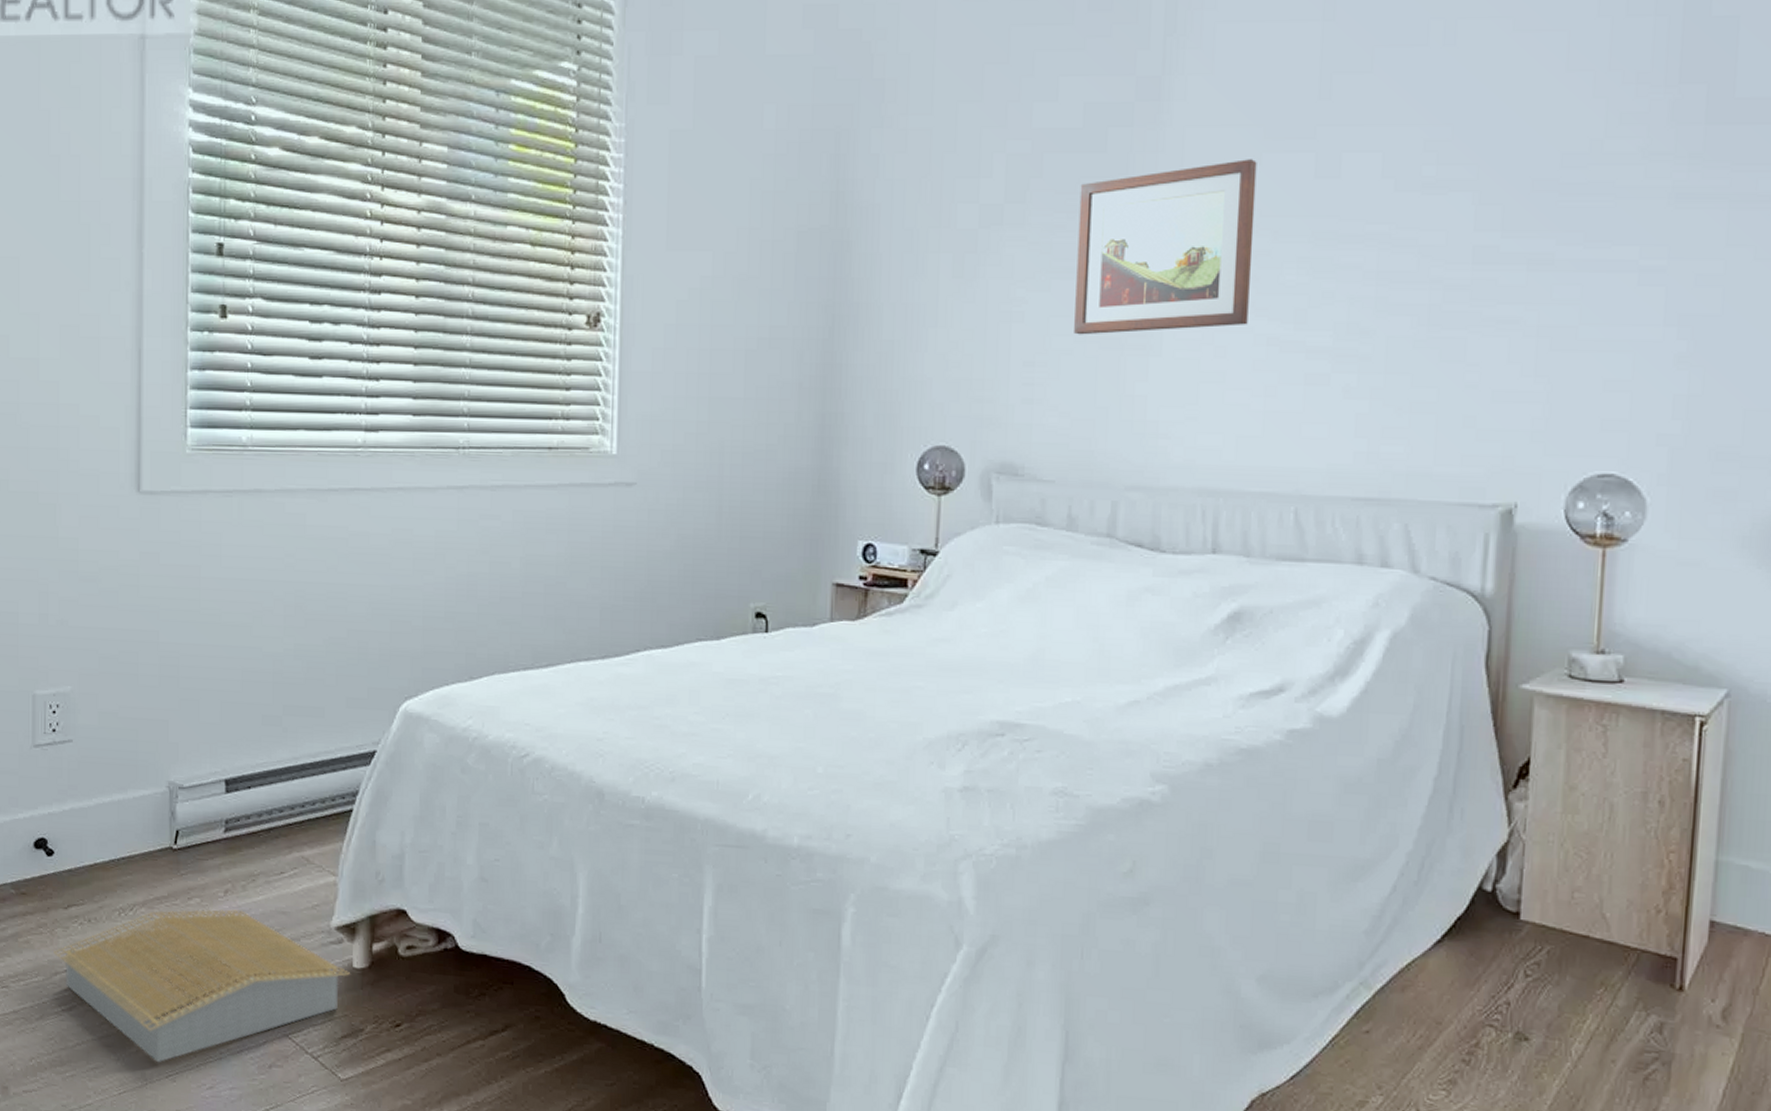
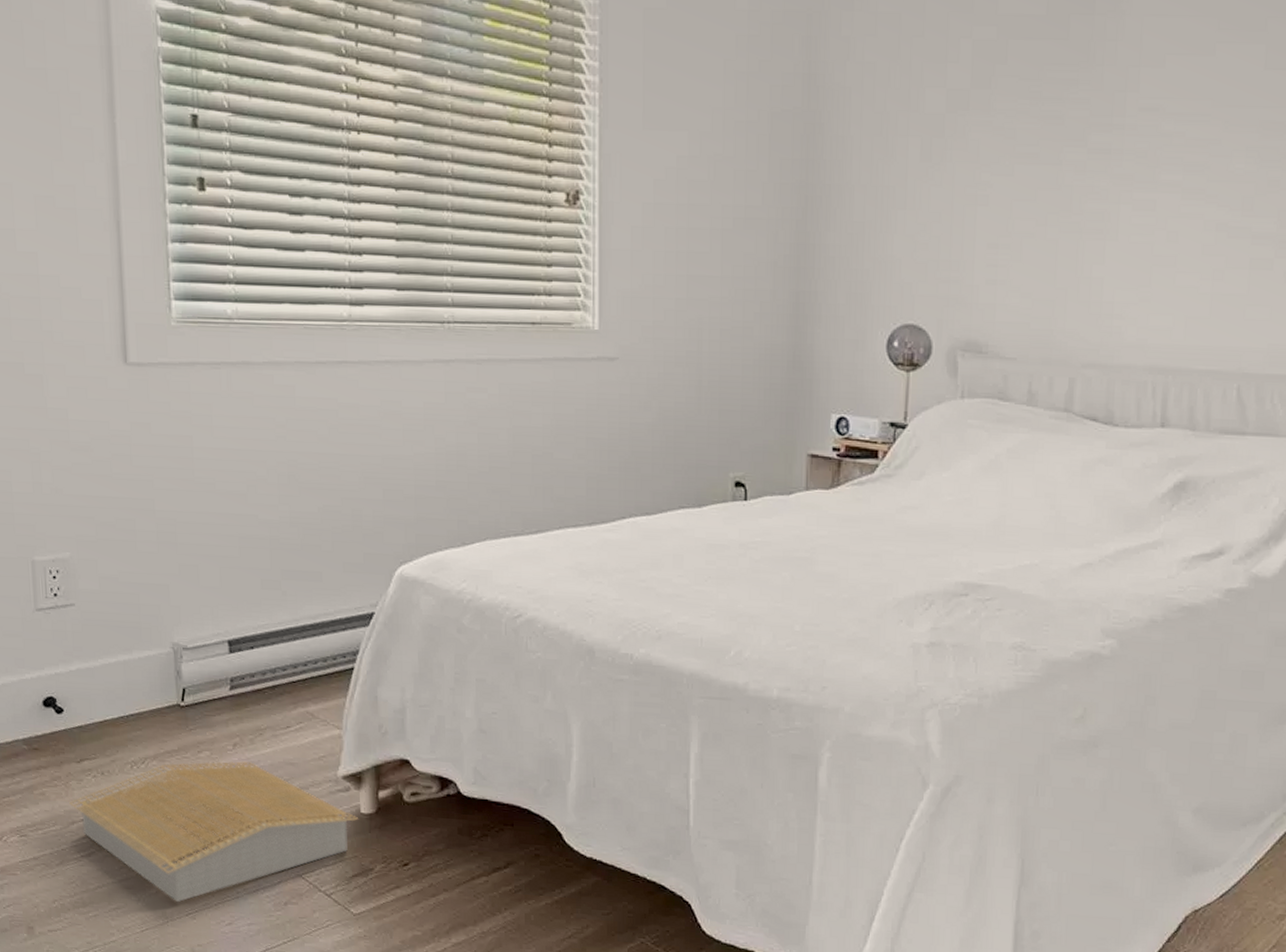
wall art: present [1074,159,1257,335] -> none [1036,50,1211,219]

